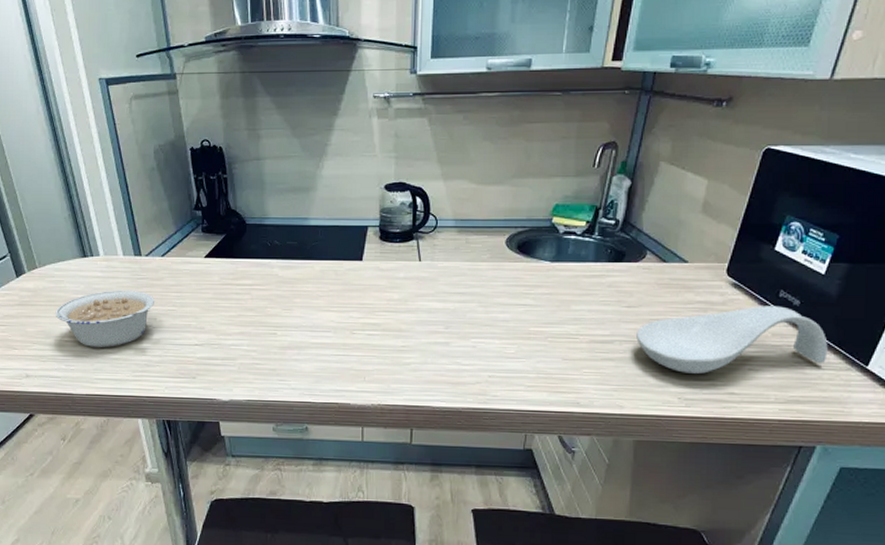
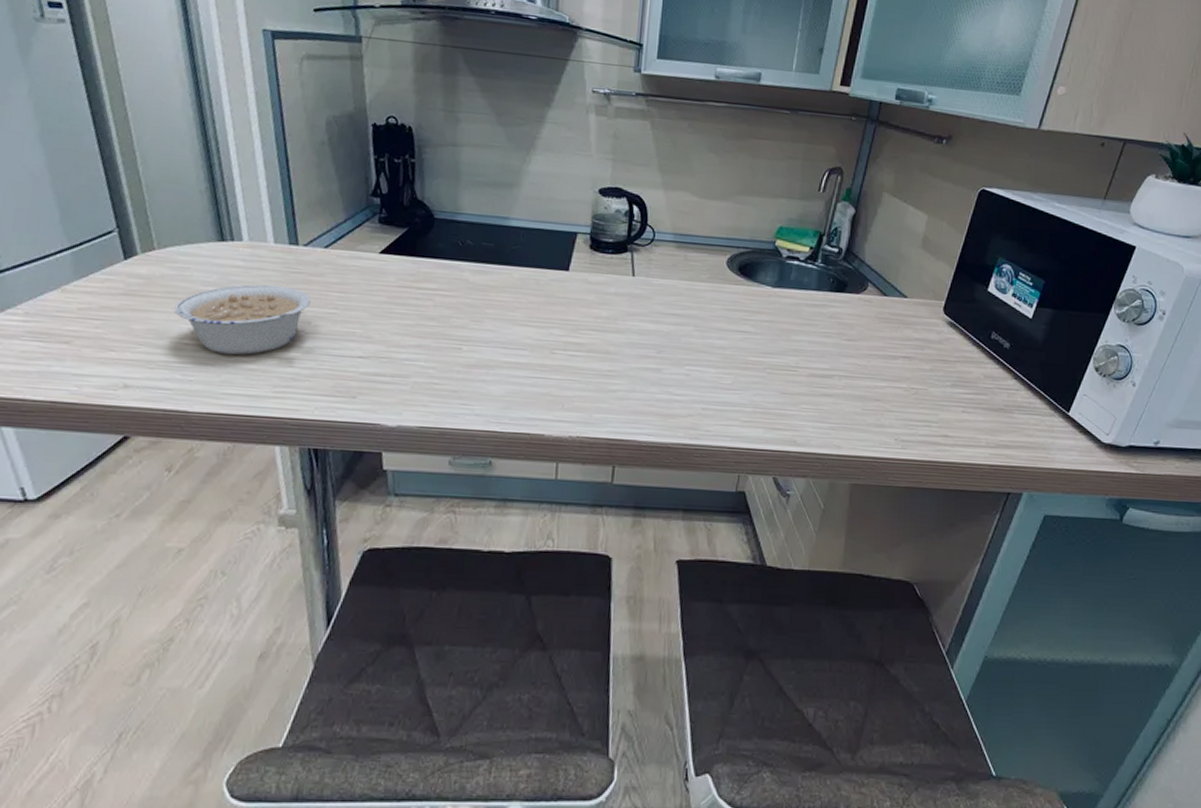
spoon rest: present [636,306,828,375] -> none [856,346,1034,415]

